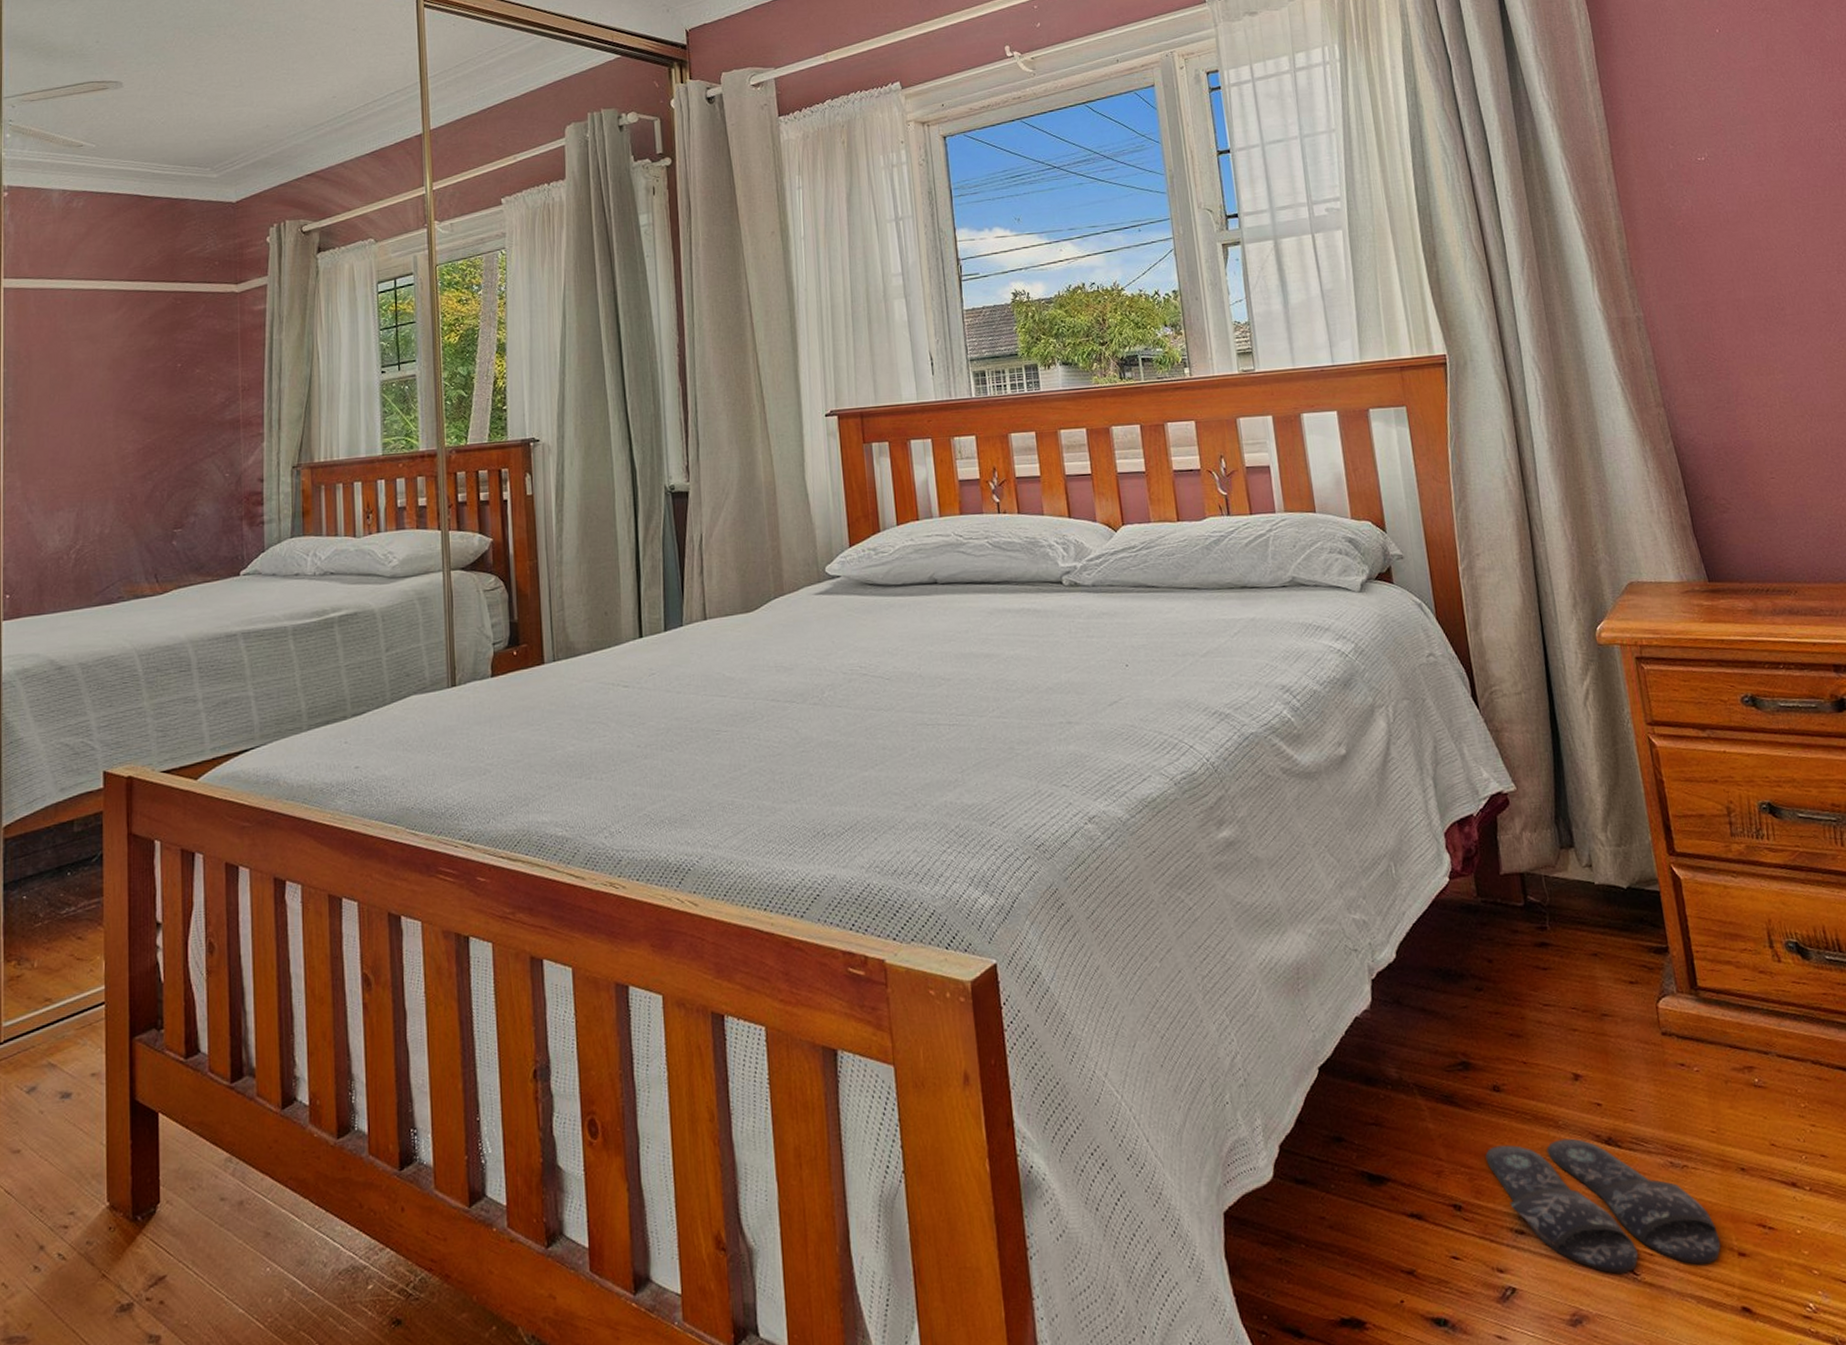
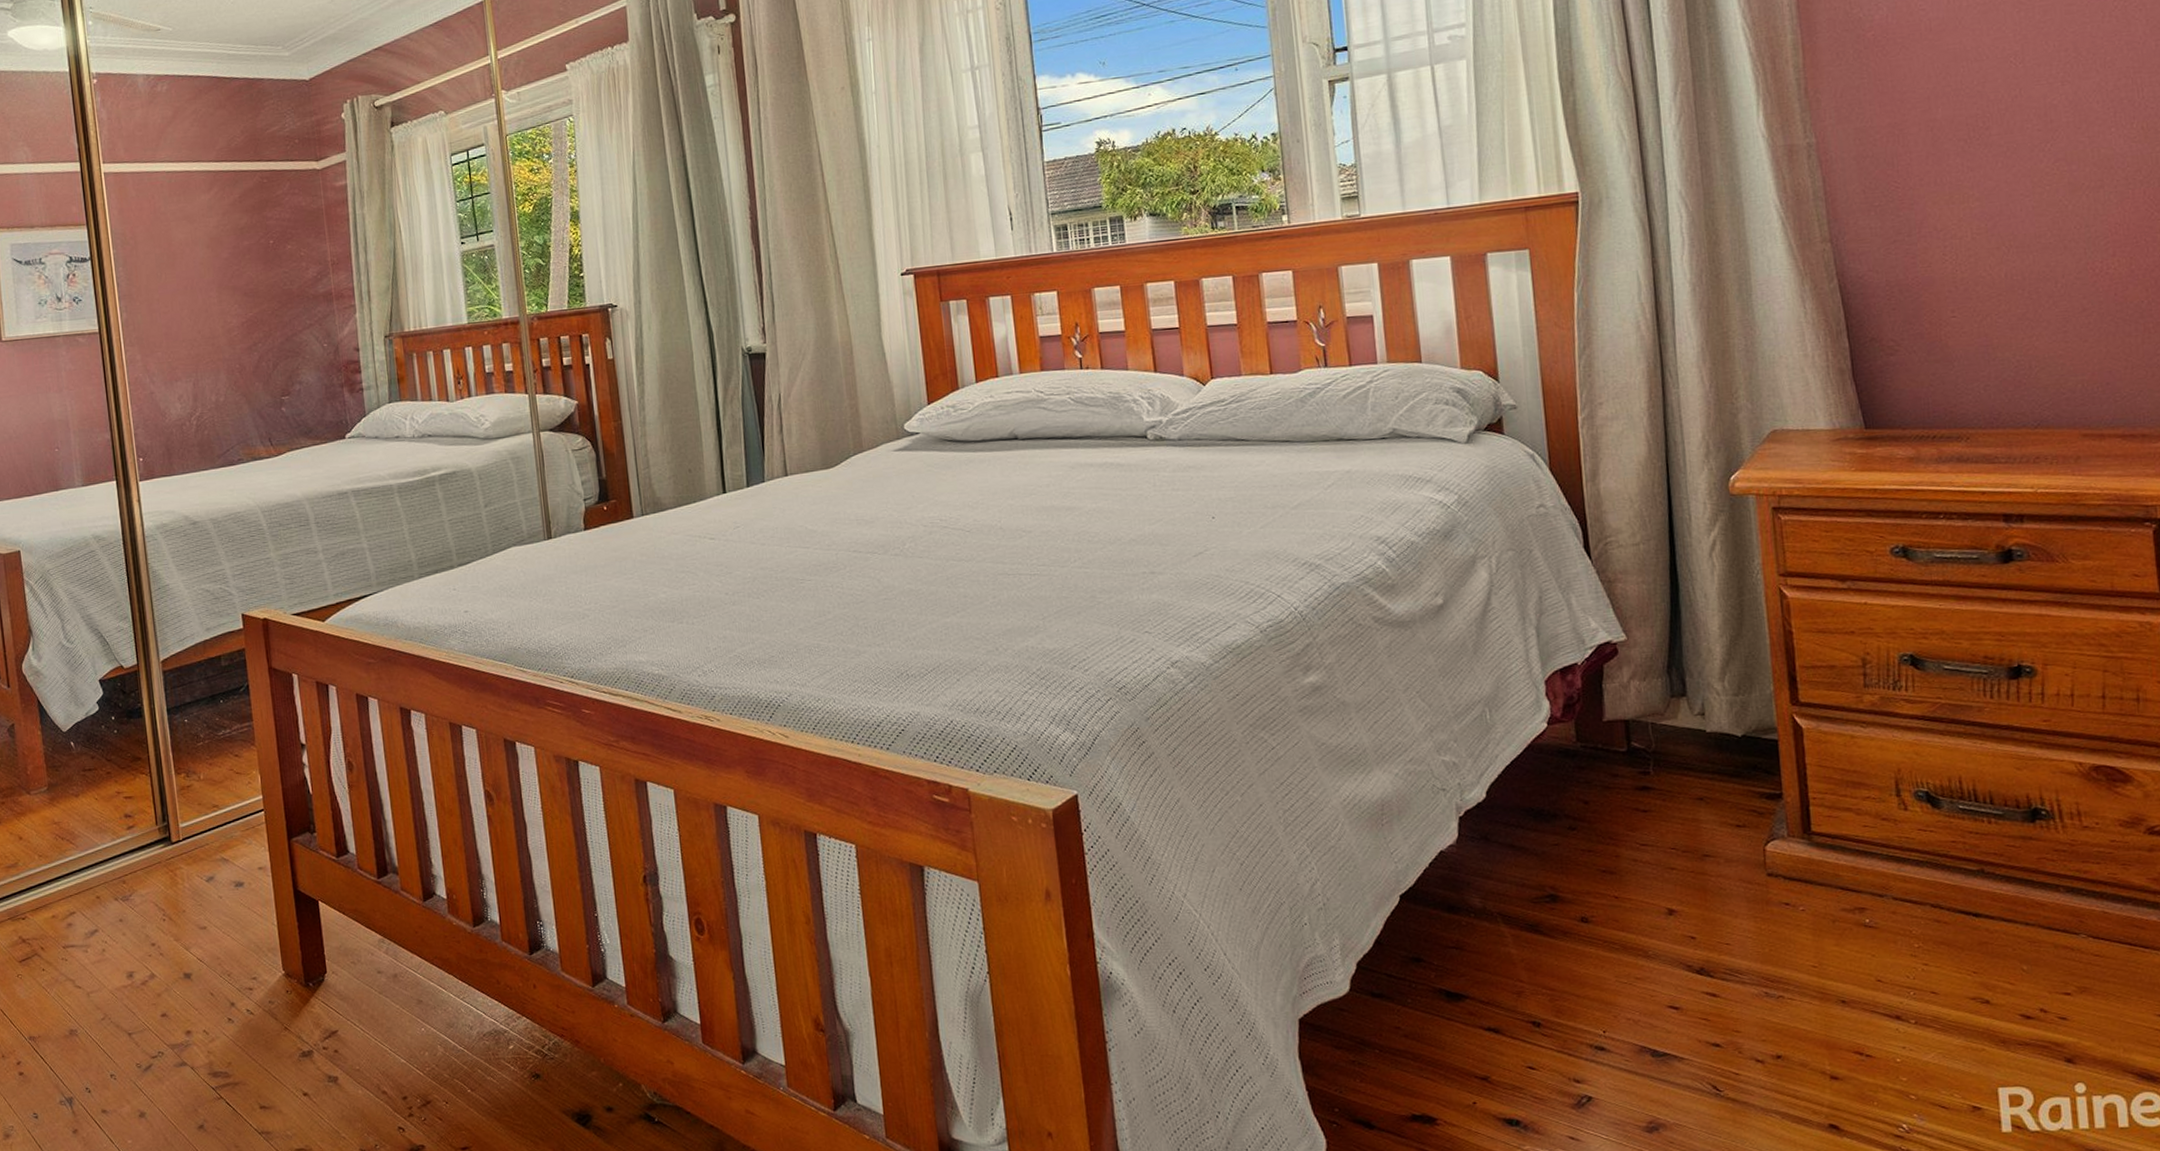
slippers: present [1485,1138,1721,1274] -> none [1569,967,1813,1089]

